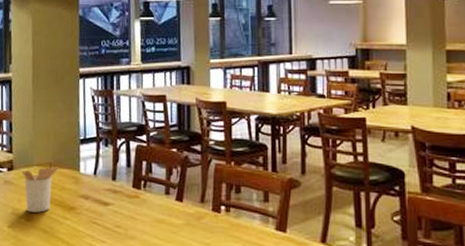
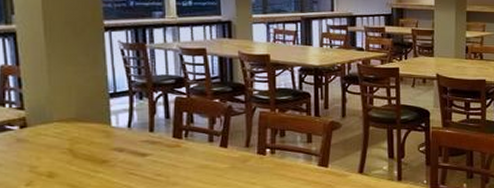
utensil holder: present [22,160,59,213] -> none [38,115,86,169]

